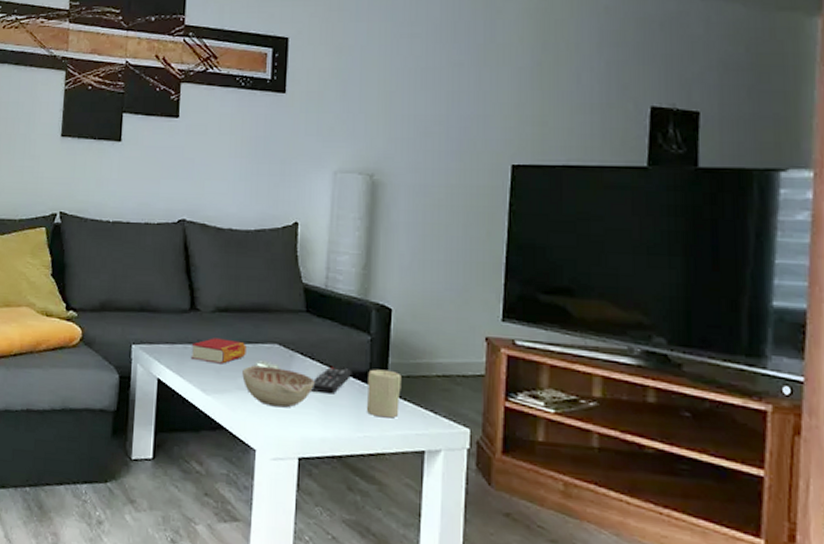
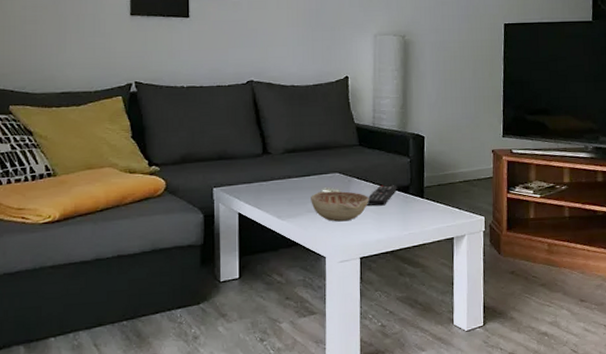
book: present [190,338,247,364] -> none [266,174,313,195]
candle: present [366,369,402,418] -> none [409,182,435,218]

